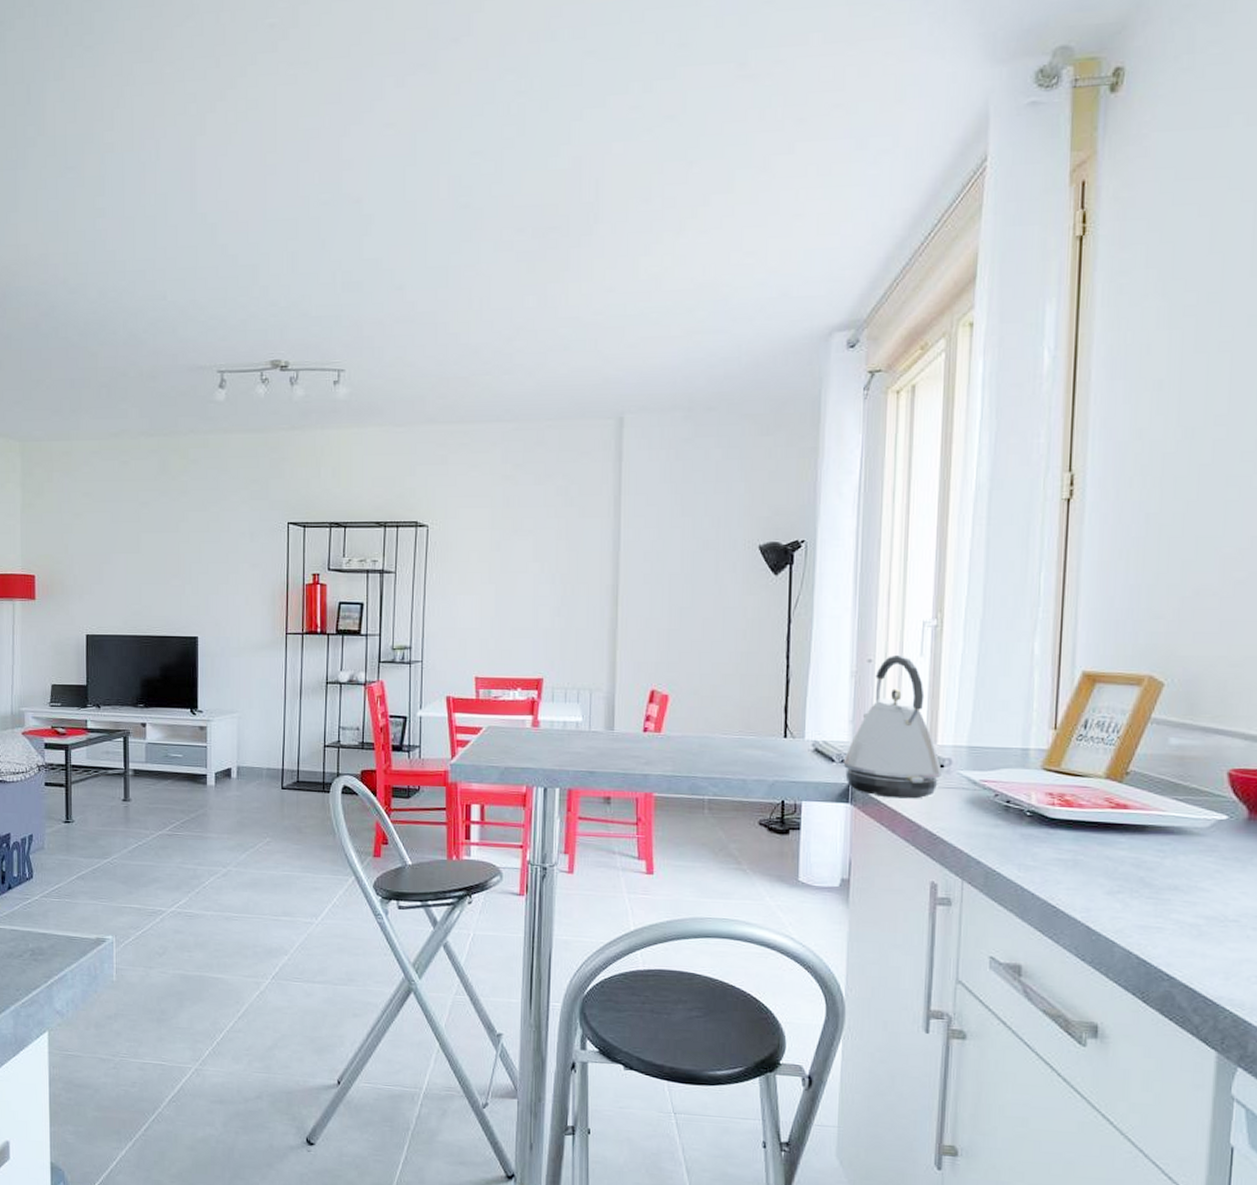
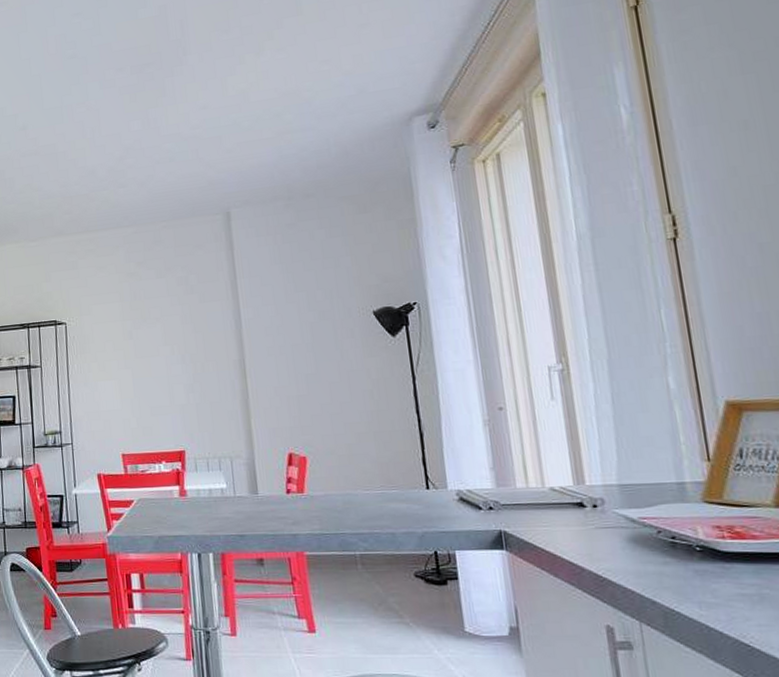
kettle: present [843,654,942,799] -> none [490,400,596,542]

